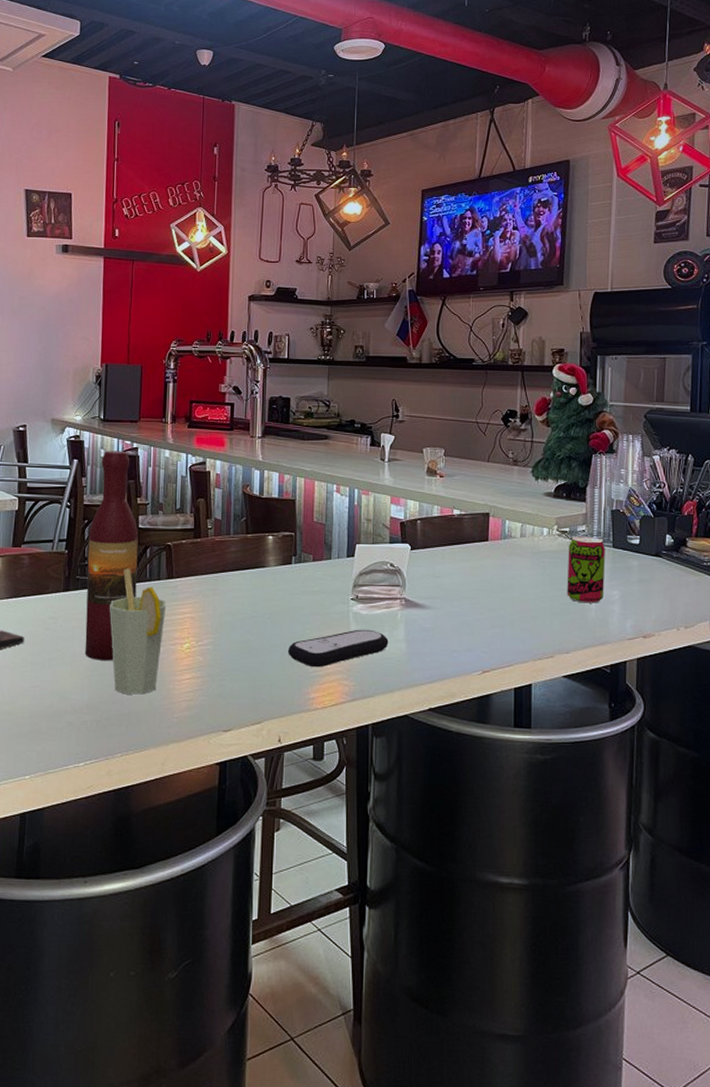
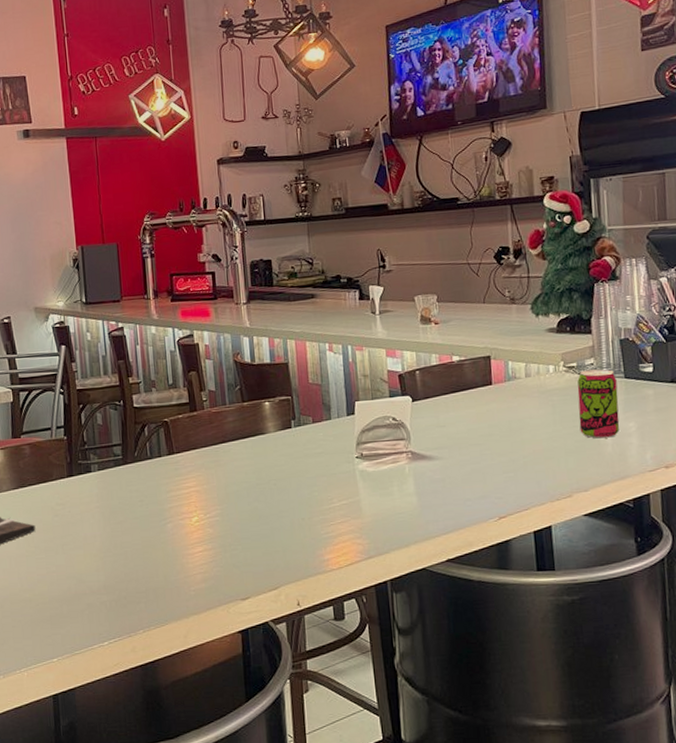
wine bottle: present [85,450,139,661] -> none [85,332,141,542]
cup: present [109,568,166,695] -> none [114,448,171,572]
remote control: present [287,629,389,668] -> none [296,486,399,529]

